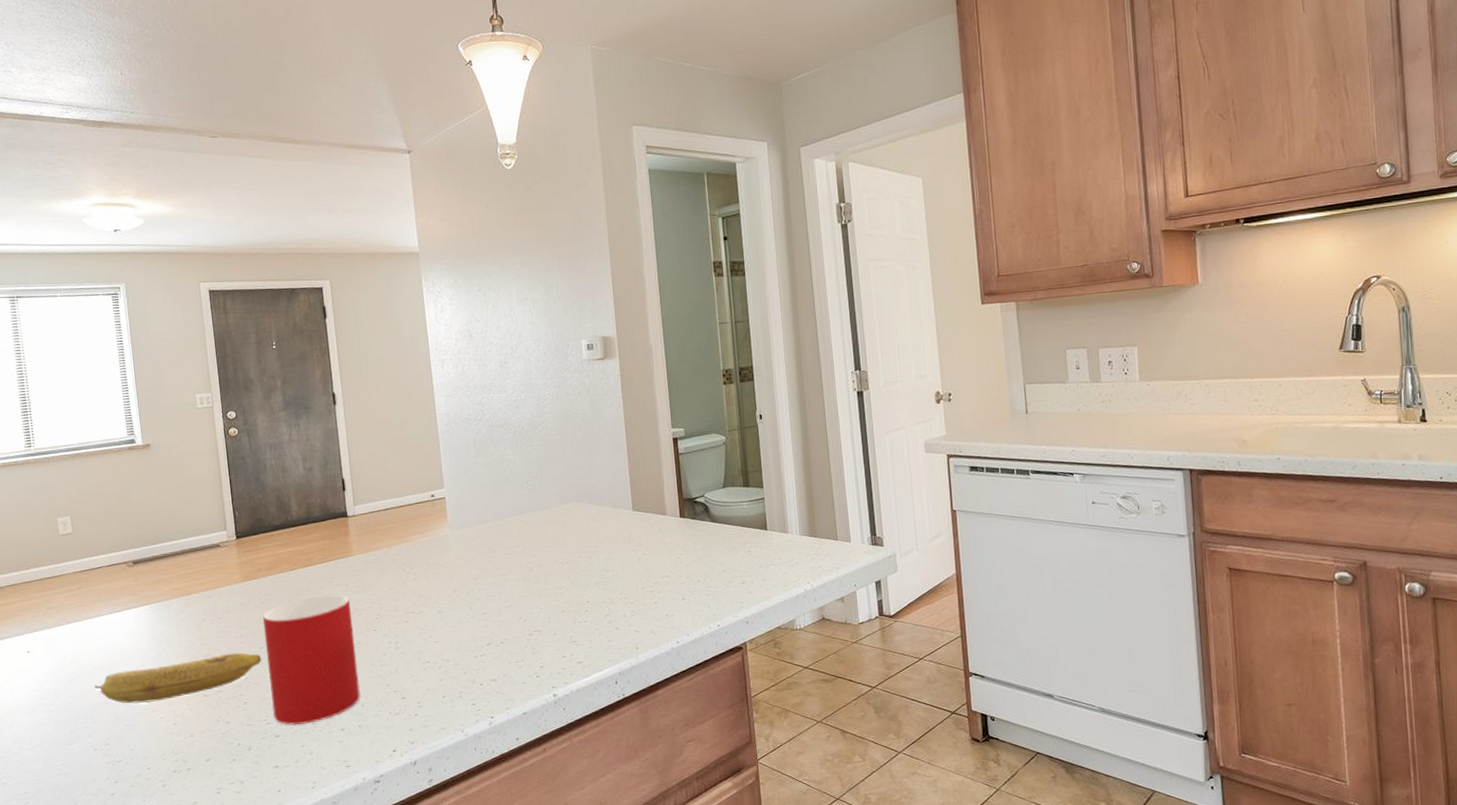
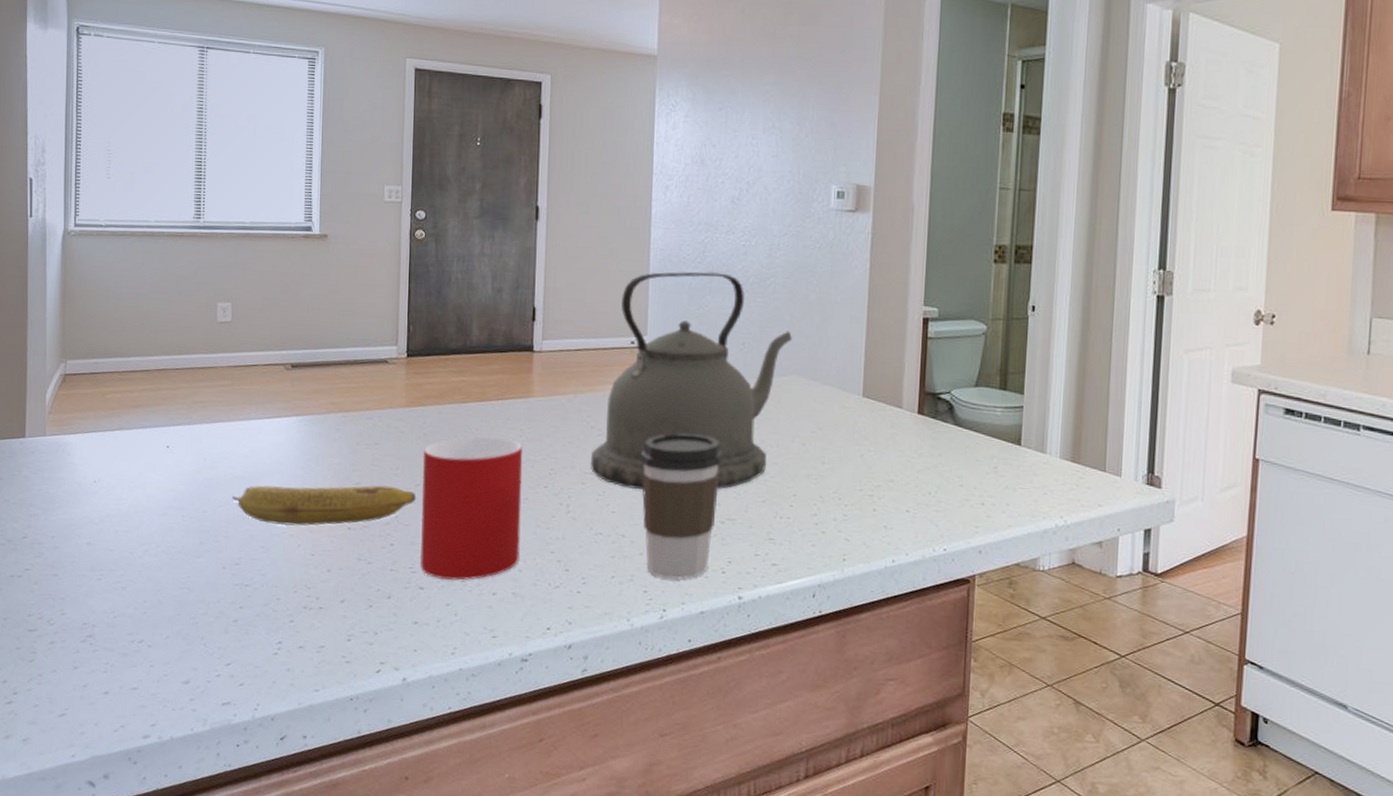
kettle: none [410,425,568,620] -> present [590,272,793,490]
coffee cup: none [453,563,524,691] -> present [640,433,723,580]

